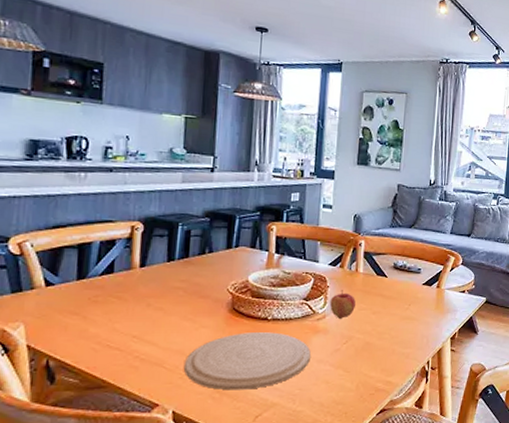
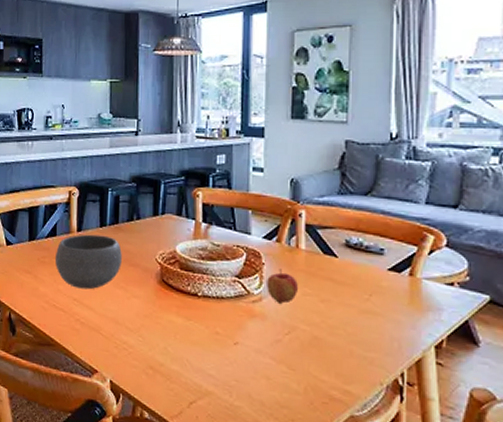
bowl: none [110,269,191,325] -> present [54,234,122,290]
plate: present [183,332,311,391] -> none [118,307,247,372]

